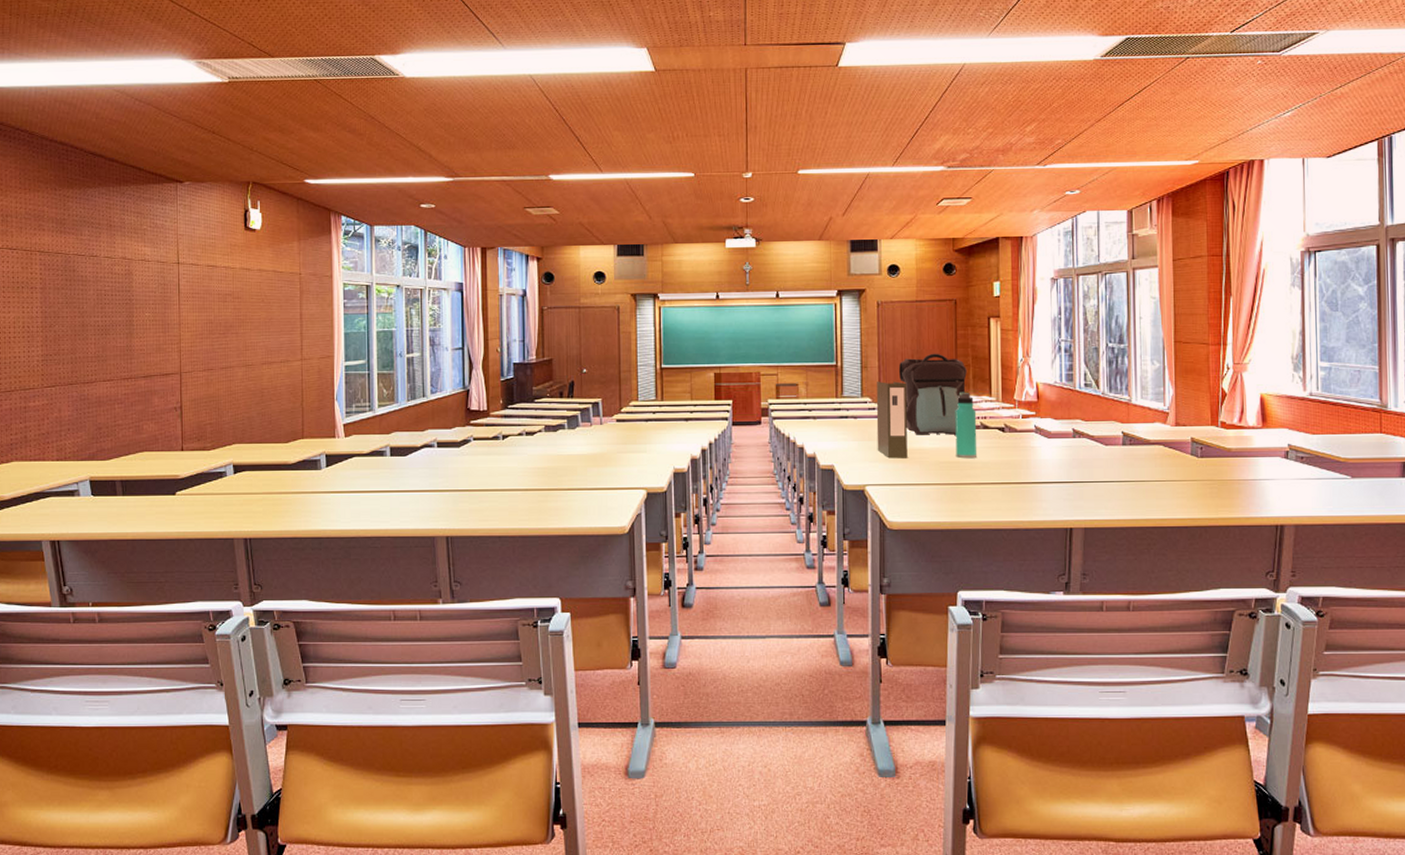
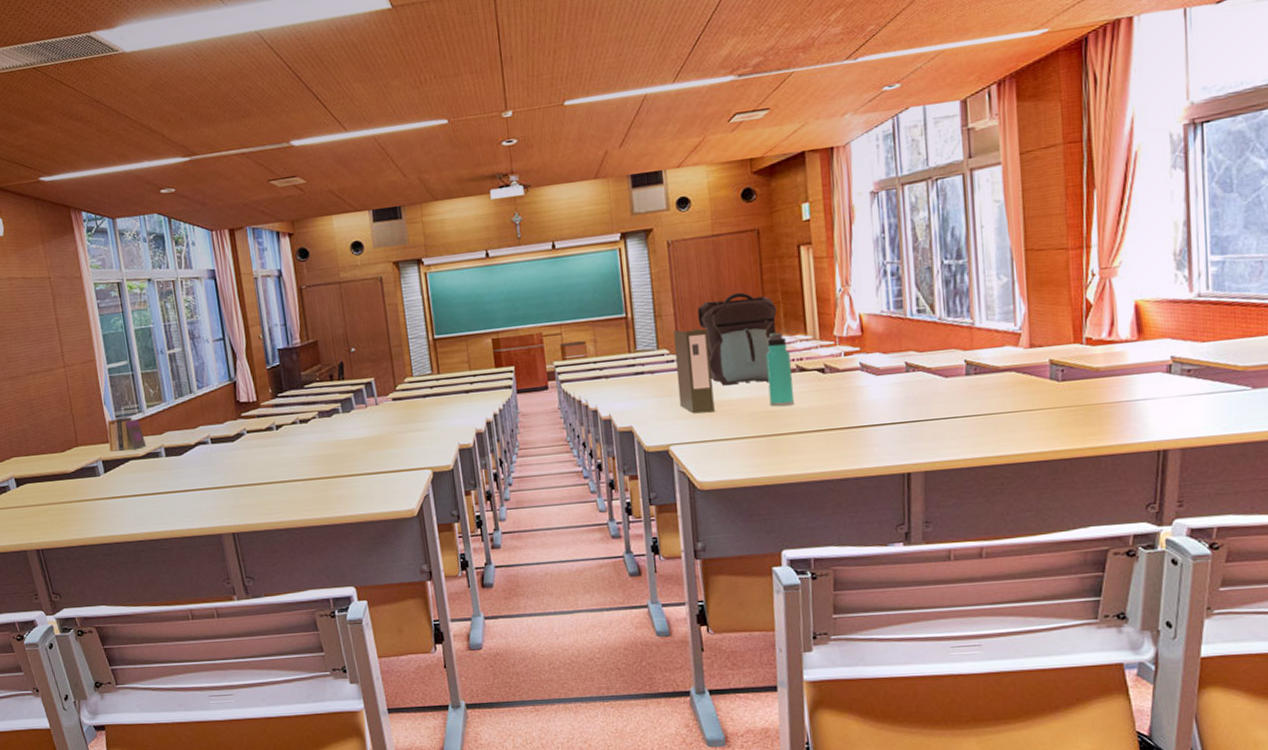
books: none [335,414,372,447] -> present [107,417,146,452]

